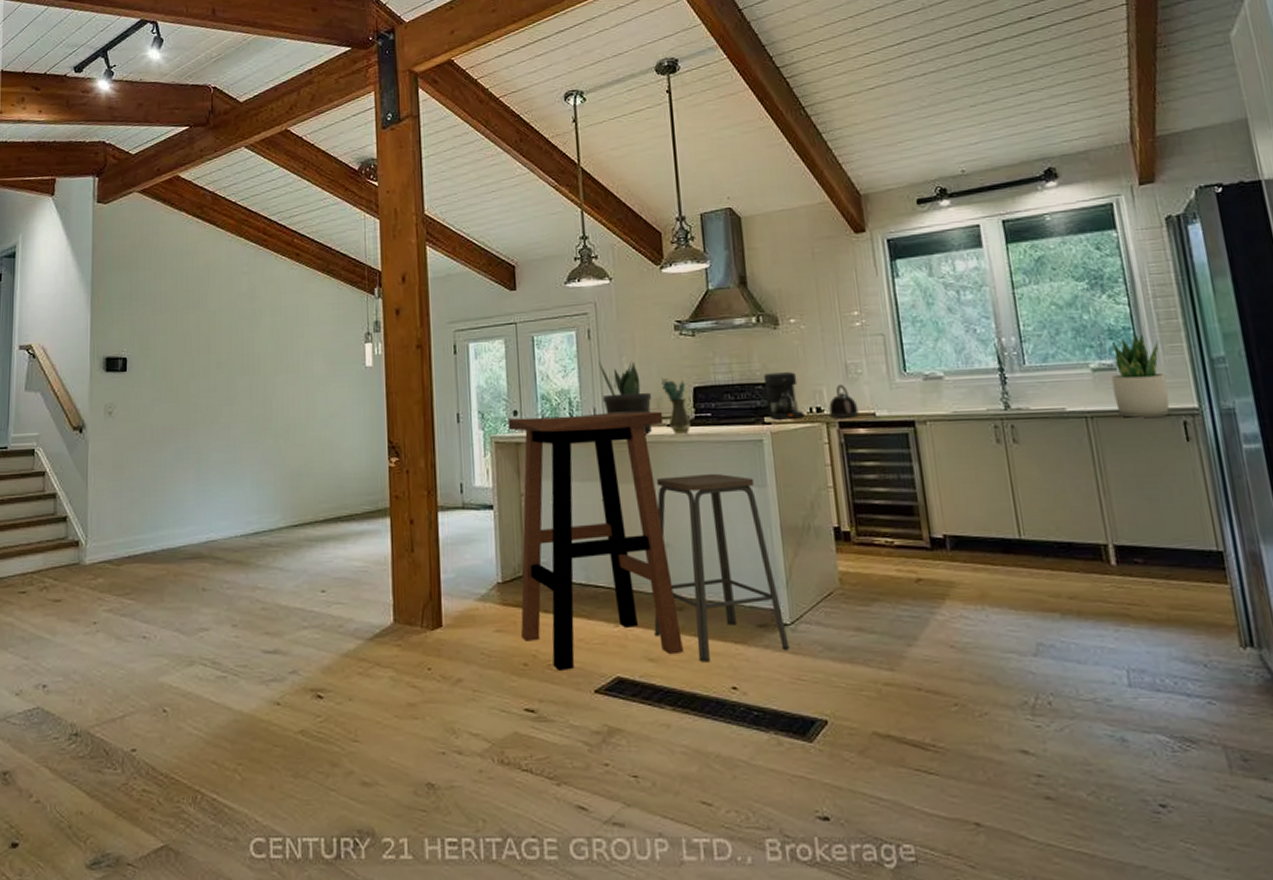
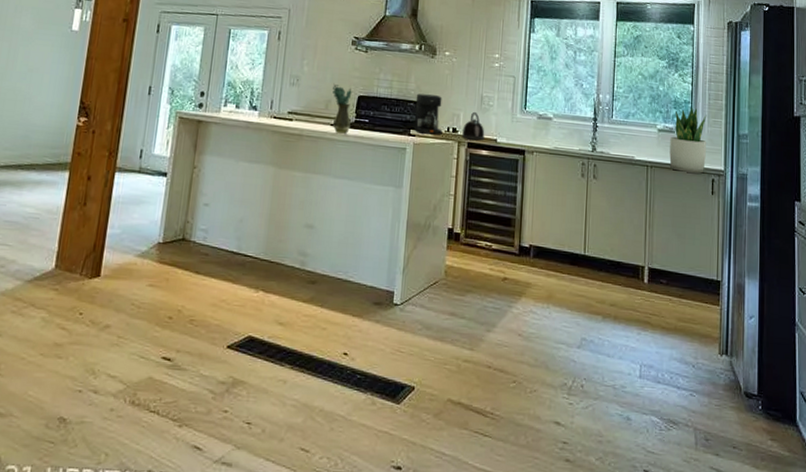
bar stool: present [508,411,683,670] -> none [171,98,329,326]
planter: present [599,361,652,435] -> none [281,60,323,131]
bar stool: present [654,473,790,663] -> none [287,169,396,330]

